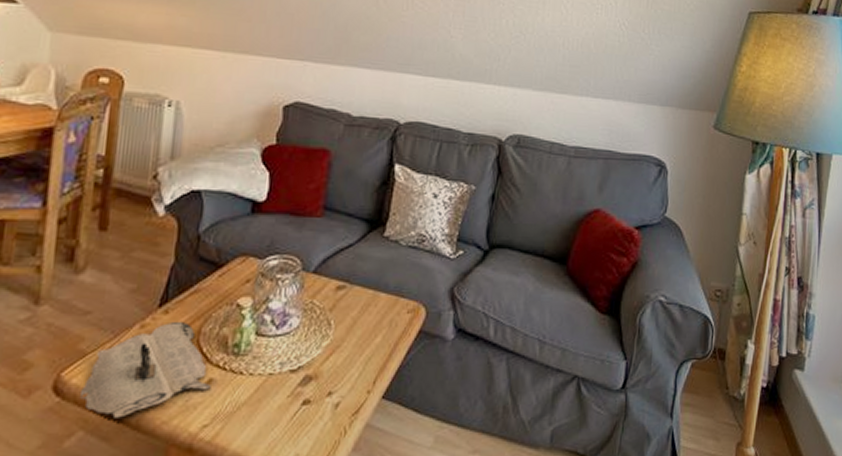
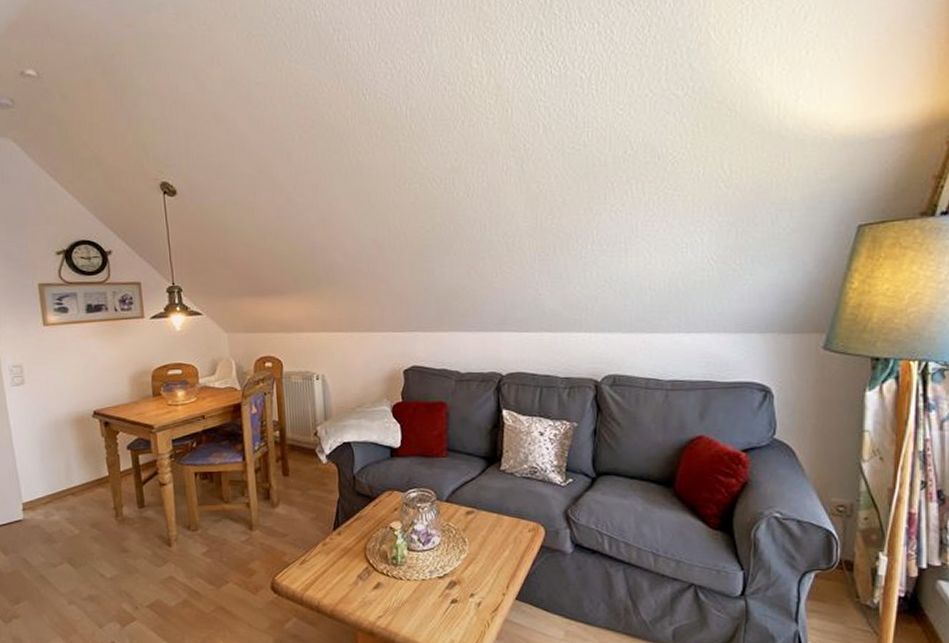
magazine: present [80,321,211,418] -> none [290,540,380,610]

